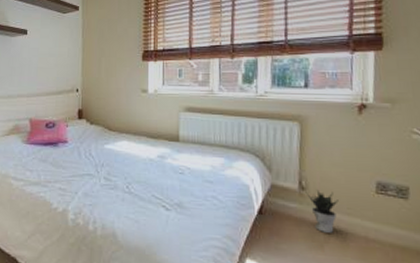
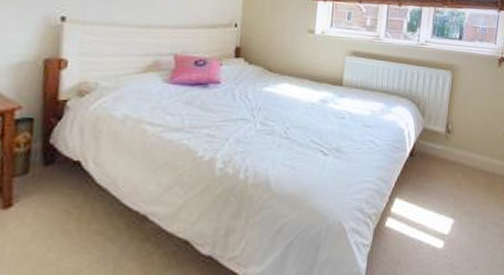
potted plant: present [307,189,339,233] -> none [452,133,476,171]

